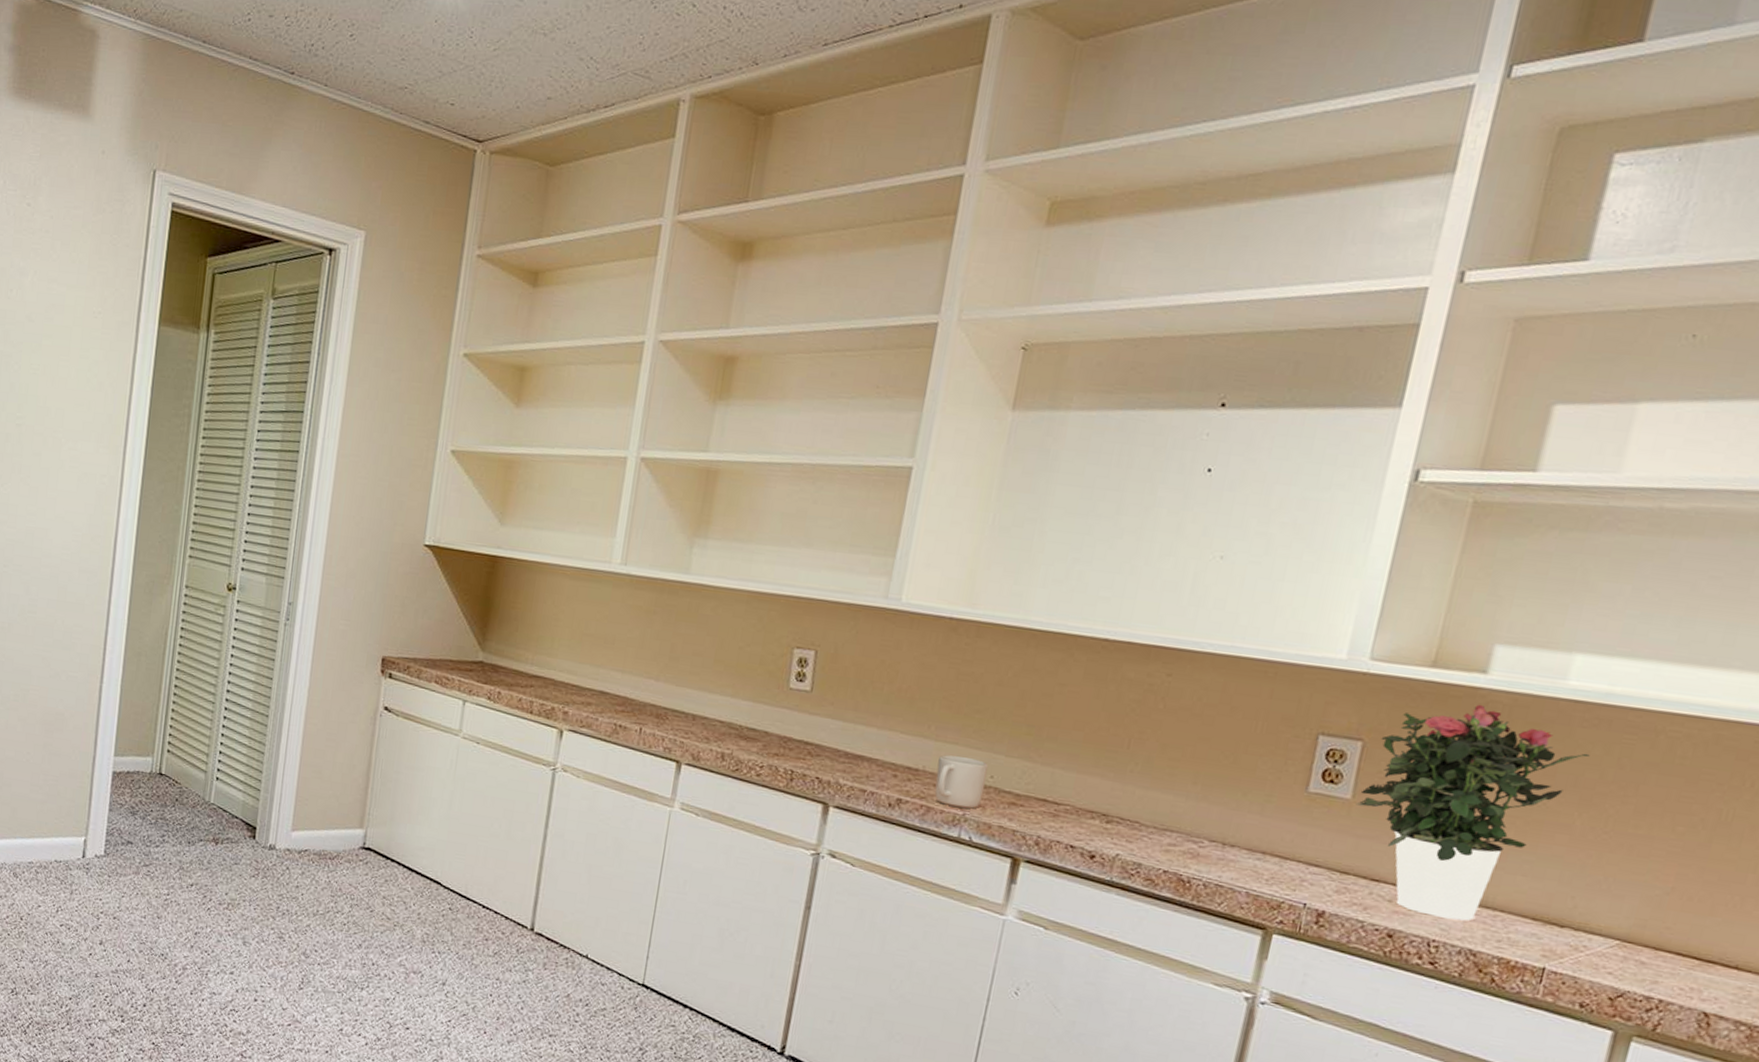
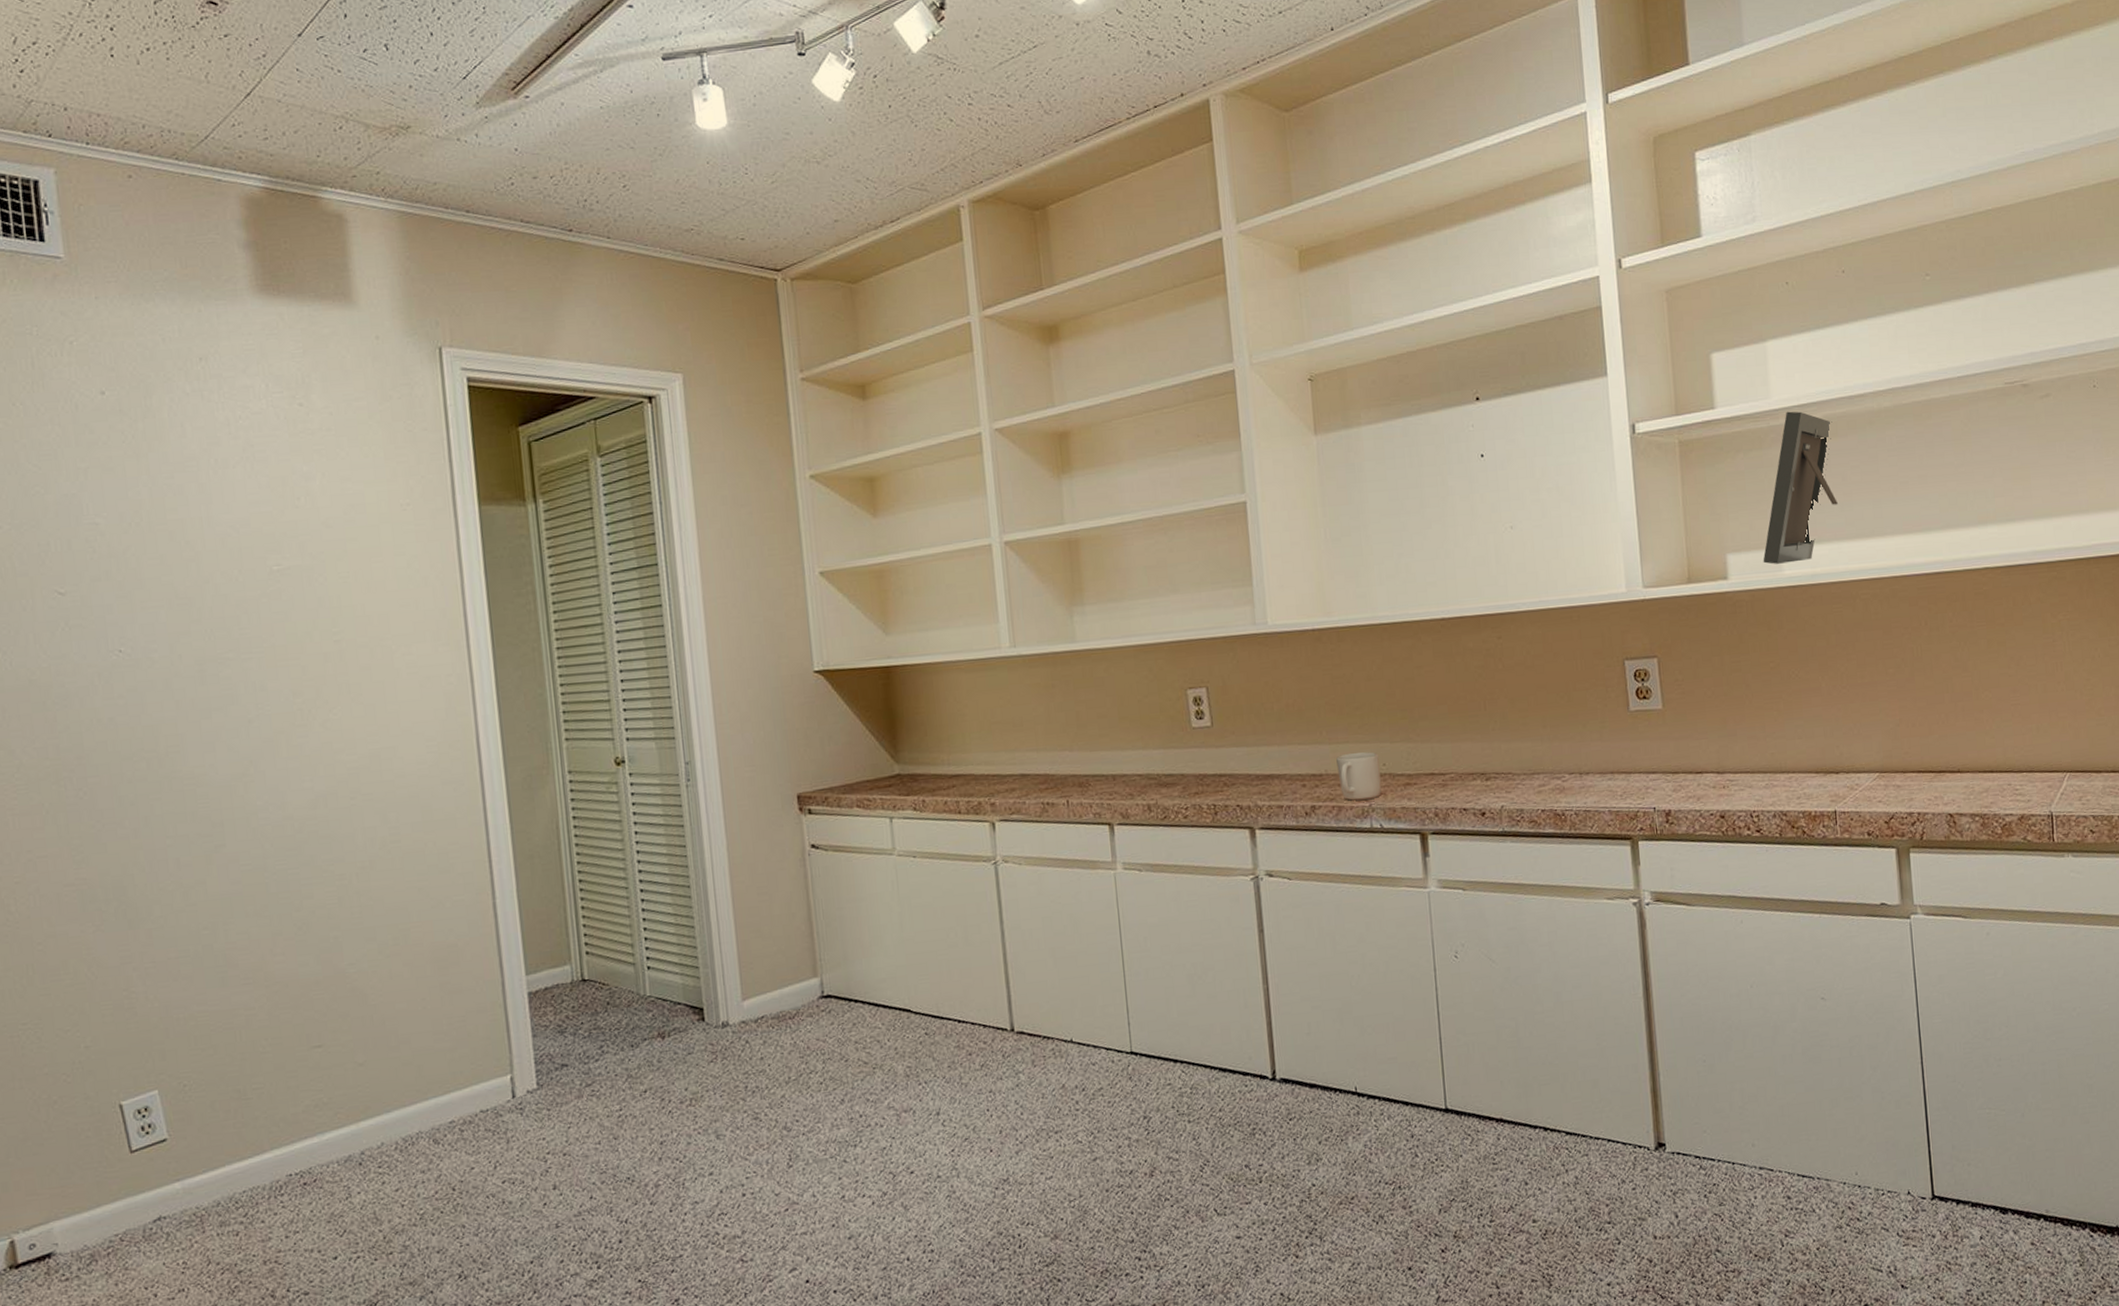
potted flower: present [1355,704,1590,921] -> none [1667,605,1815,791]
picture frame: none [1542,493,1701,675] -> present [1763,411,1838,564]

